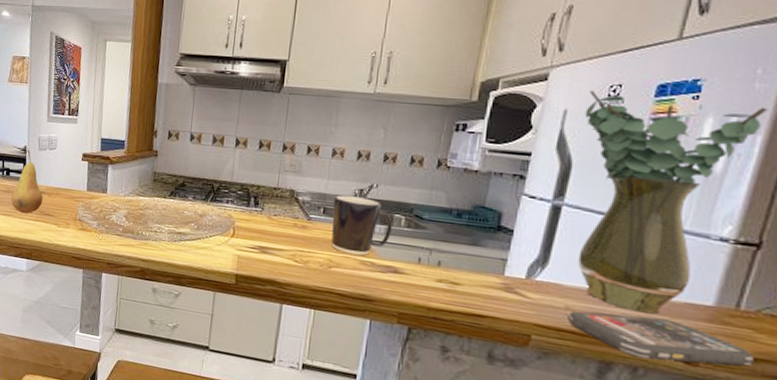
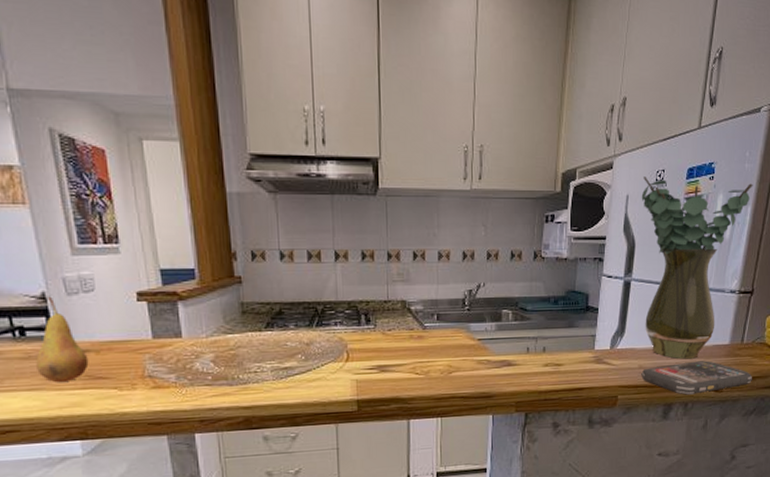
mug: present [331,195,392,256] -> none [446,298,502,357]

